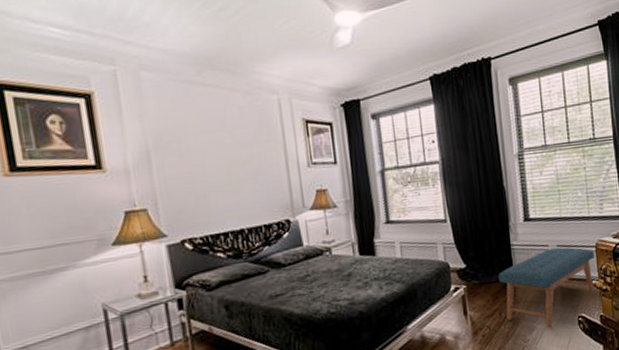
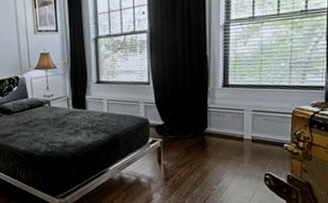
bench: present [498,247,595,329] -> none [193,112,291,182]

